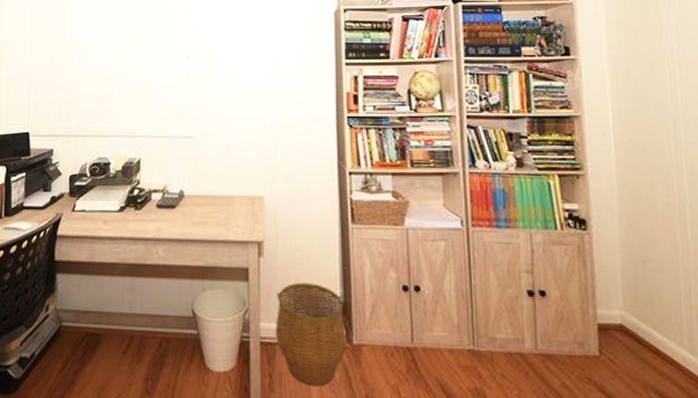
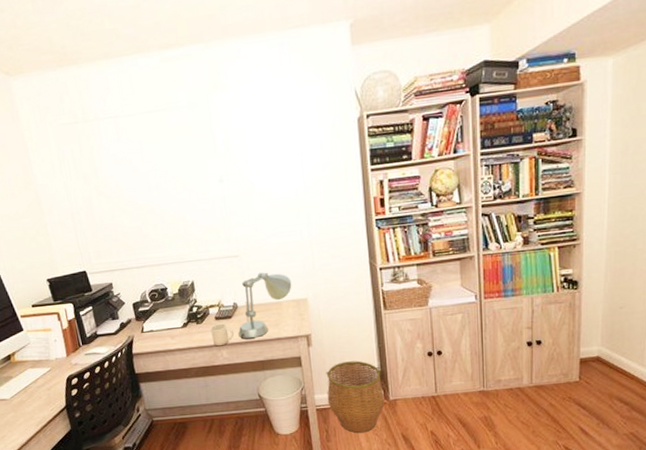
mug: none [149,213,176,241] -> present [210,323,235,347]
desk lamp: none [180,159,248,237] -> present [238,272,292,340]

